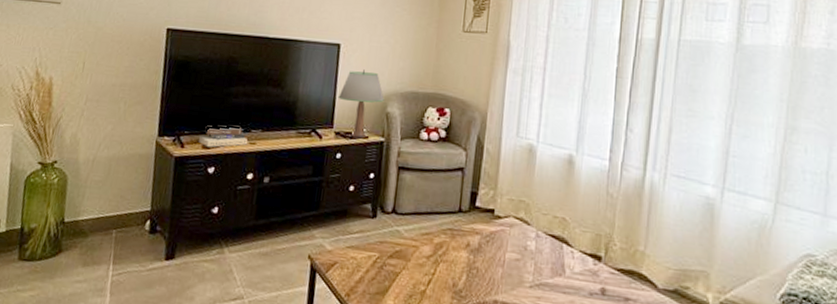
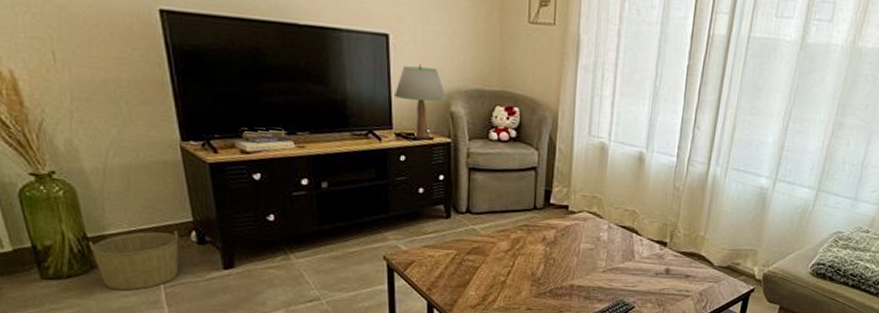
basket: none [63,219,137,277] -> present [89,231,179,291]

